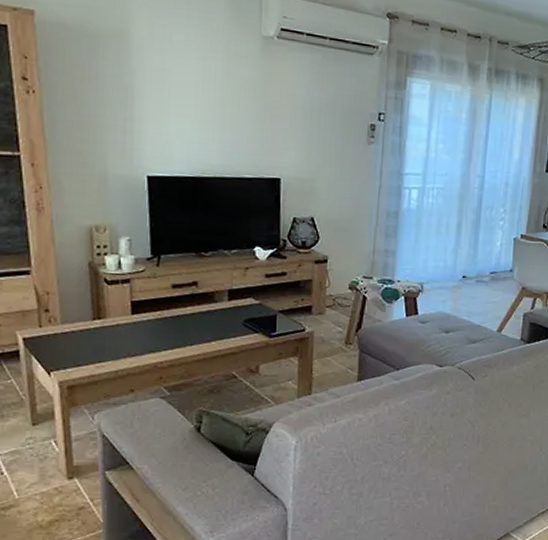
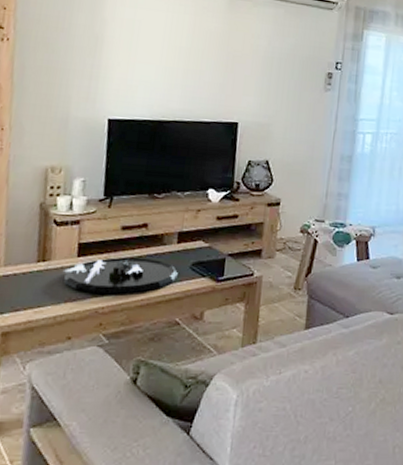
decorative tray: none [120,314,232,350] -> present [64,257,179,294]

